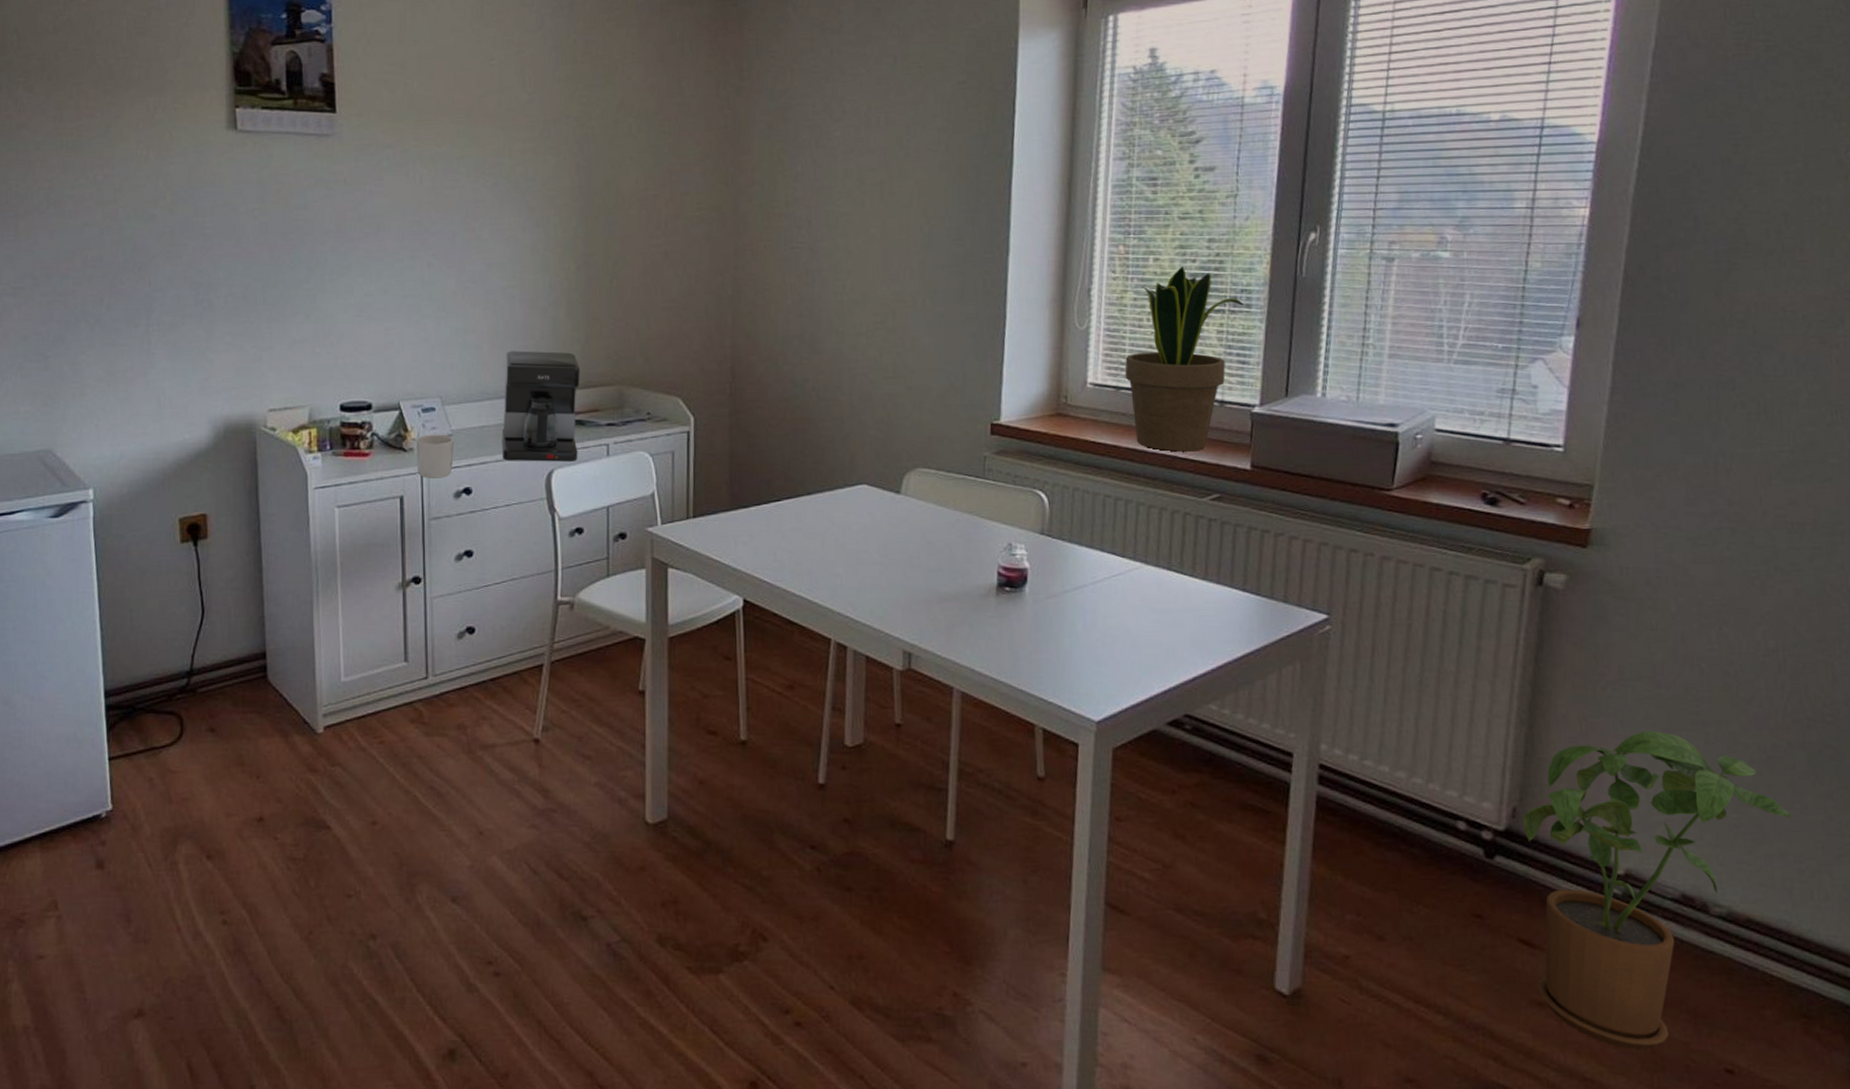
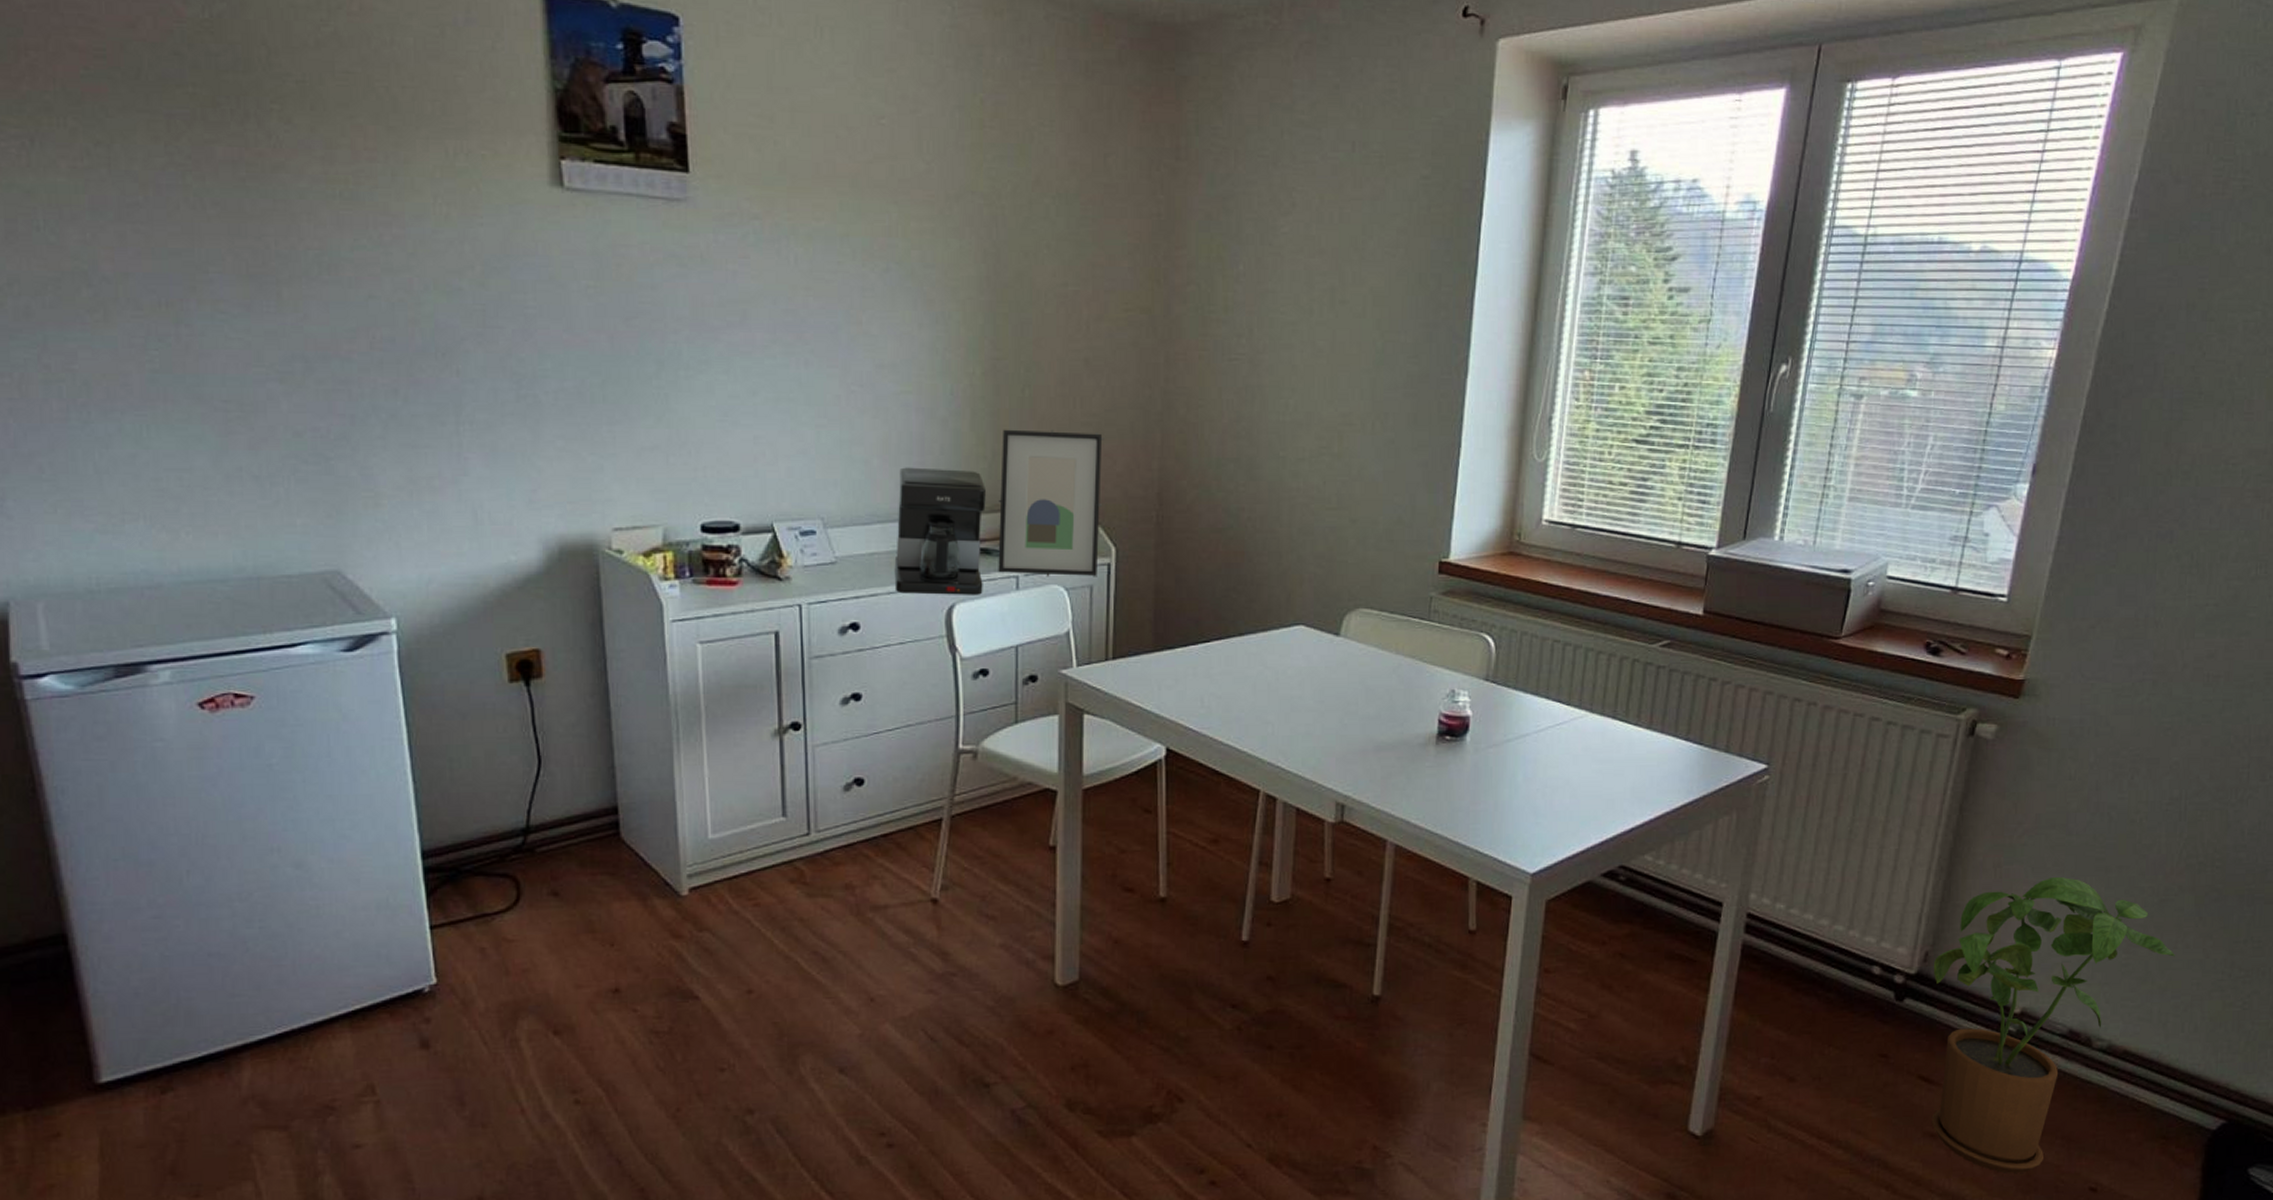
mug: present [416,434,454,479] -> none [794,561,838,612]
picture frame: none [591,314,682,445] -> present [998,429,1104,577]
potted plant: present [1124,265,1245,452] -> none [1582,395,1709,595]

